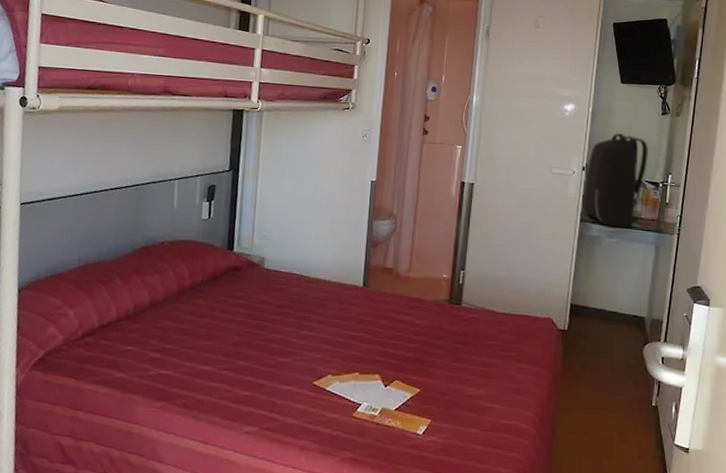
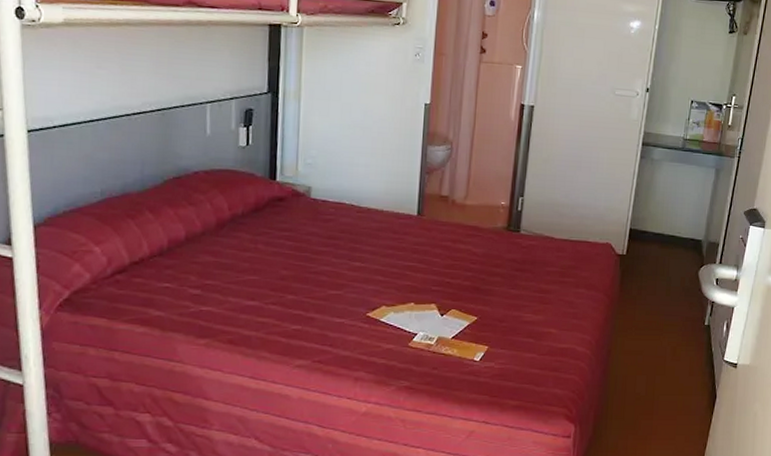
backpack: present [582,133,651,229] -> none [644,52,714,152]

